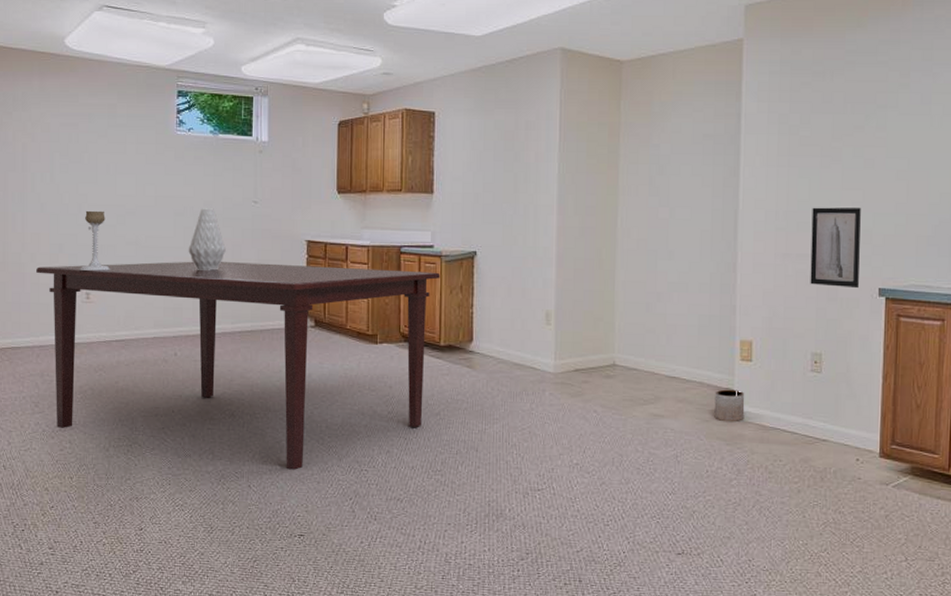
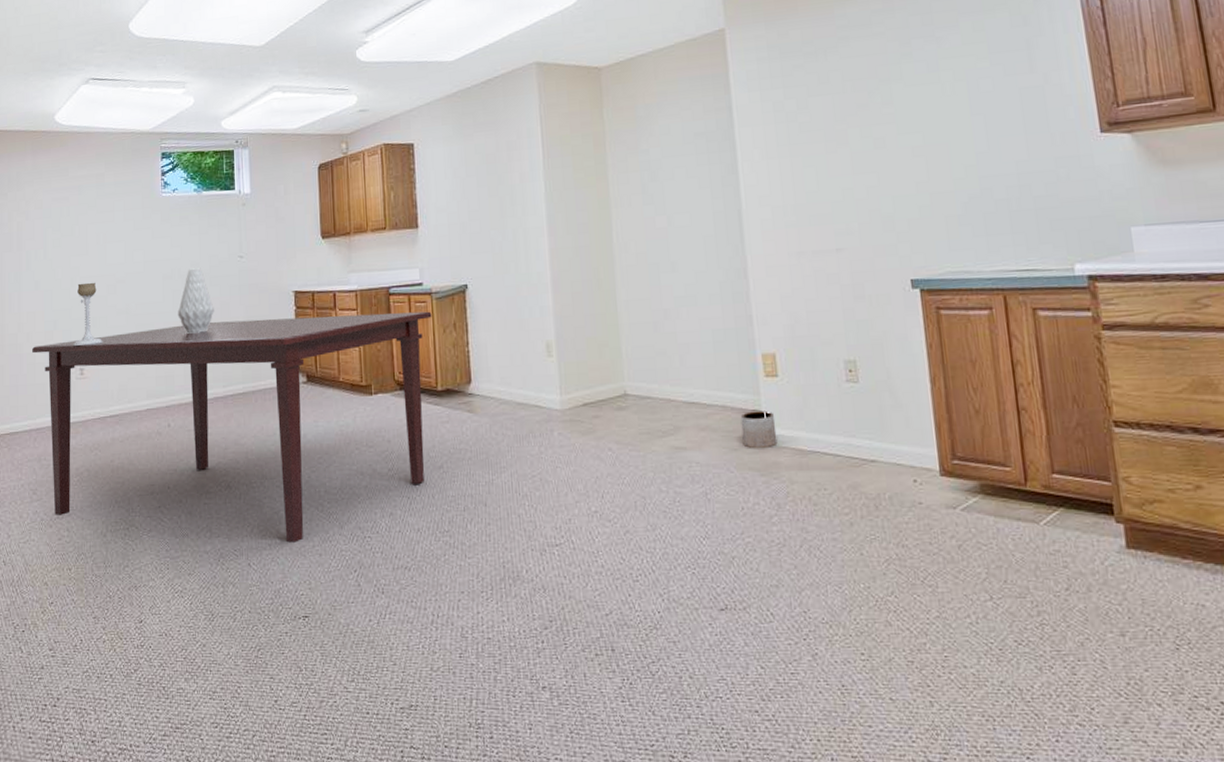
wall art: present [810,207,861,289] -> none [823,193,887,283]

